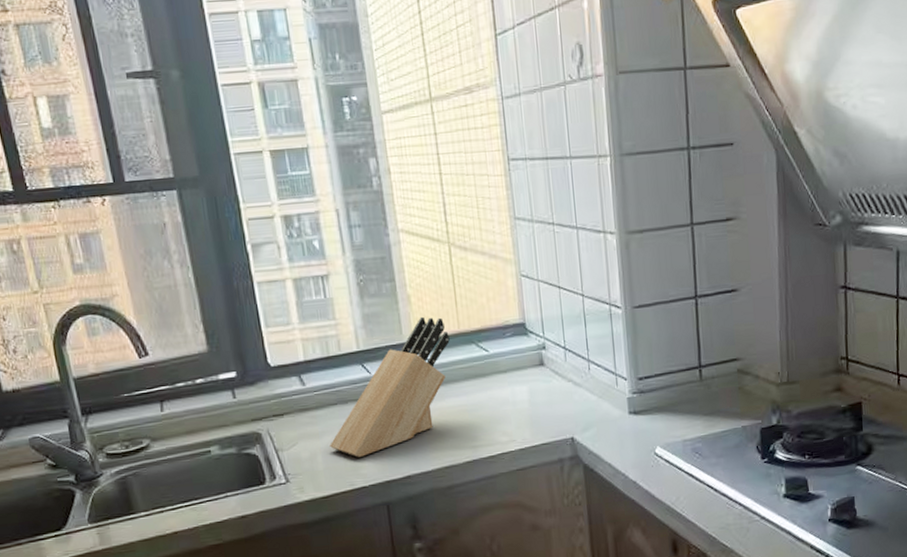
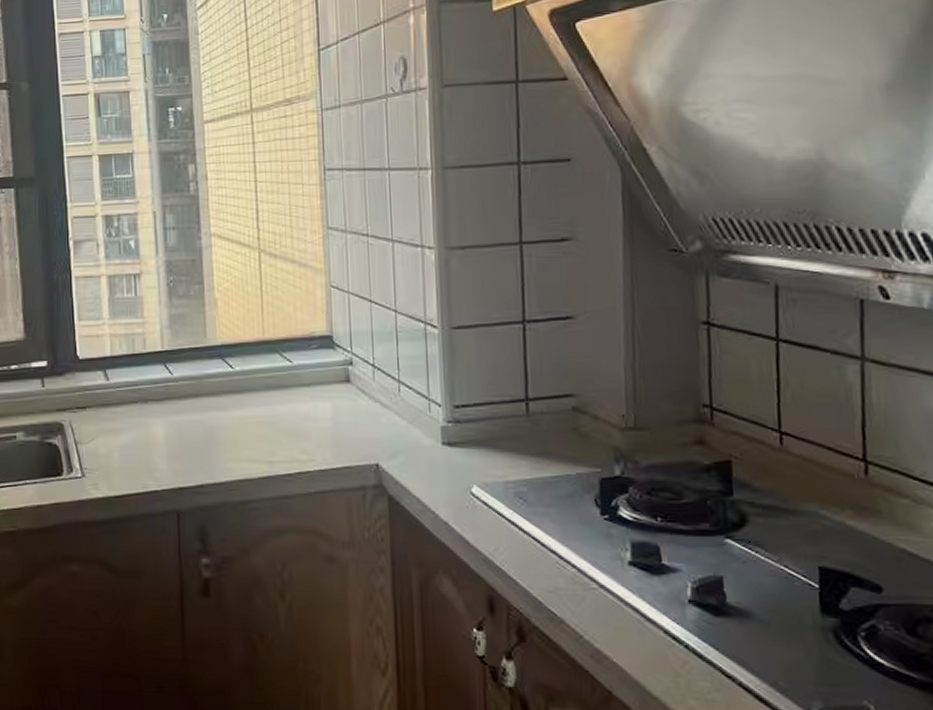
knife block: present [330,316,450,457] -> none [127,321,253,459]

